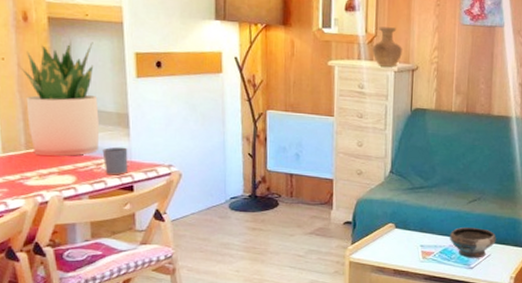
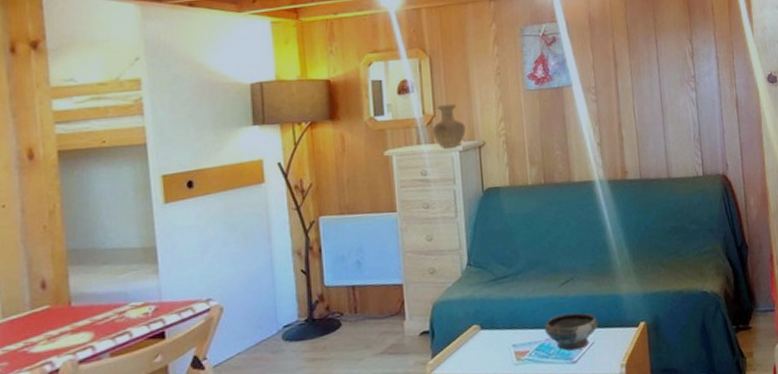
planter: present [20,39,99,157] -> none [25,171,121,315]
mug: present [102,147,128,176] -> none [126,286,157,324]

